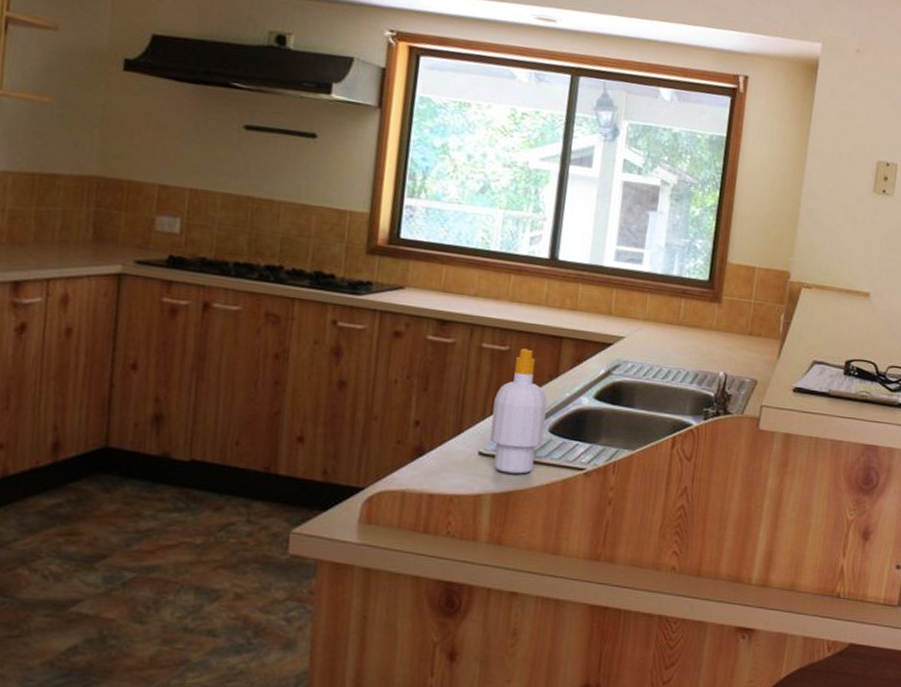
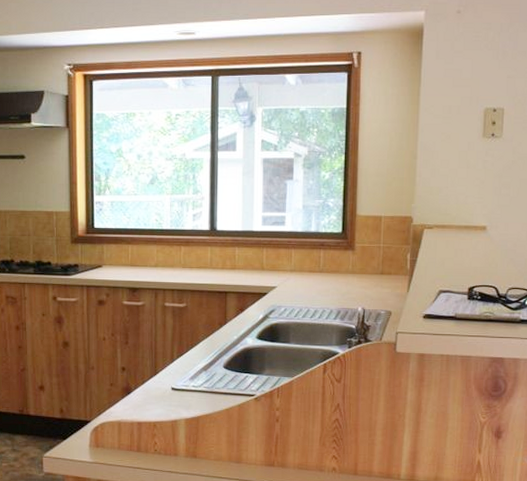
soap bottle: present [489,348,547,474] -> none [179,304,220,403]

